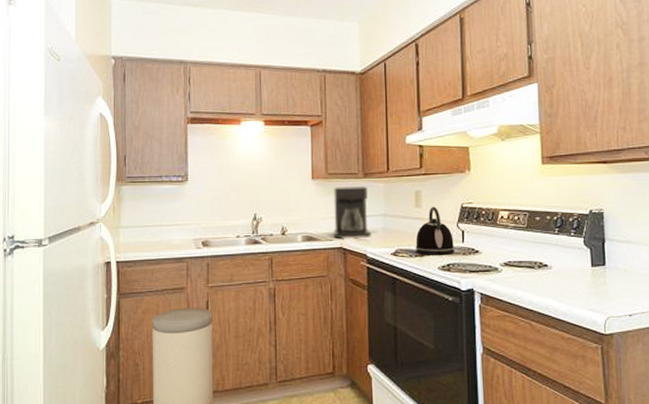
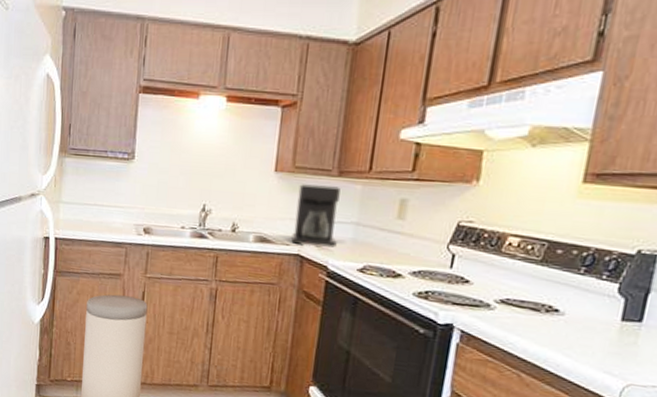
kettle: present [415,206,455,255] -> none [388,220,440,281]

